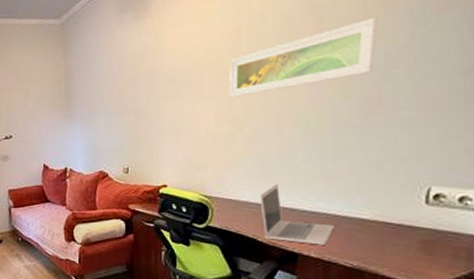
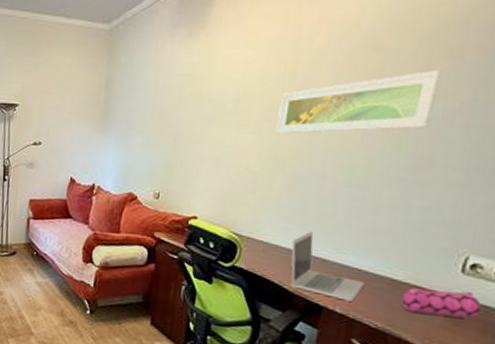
pencil case: none [372,220,450,247] -> present [401,288,481,319]

